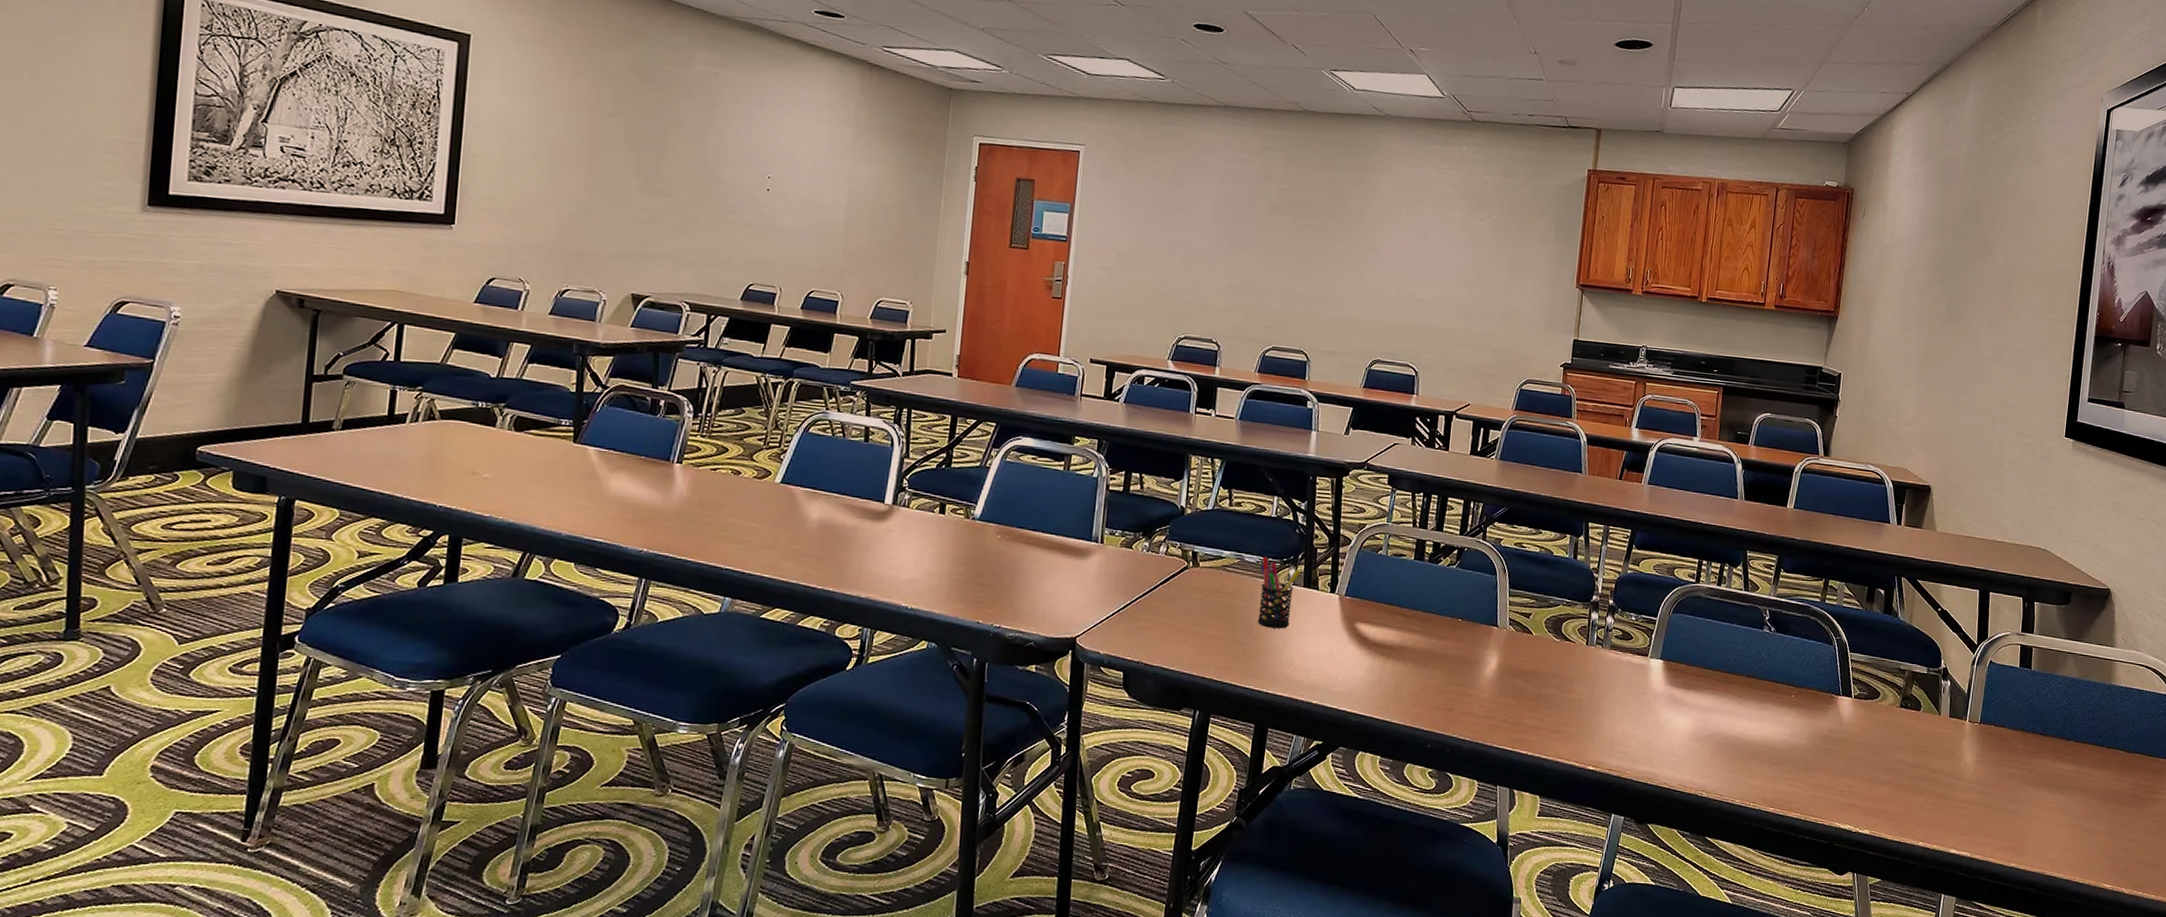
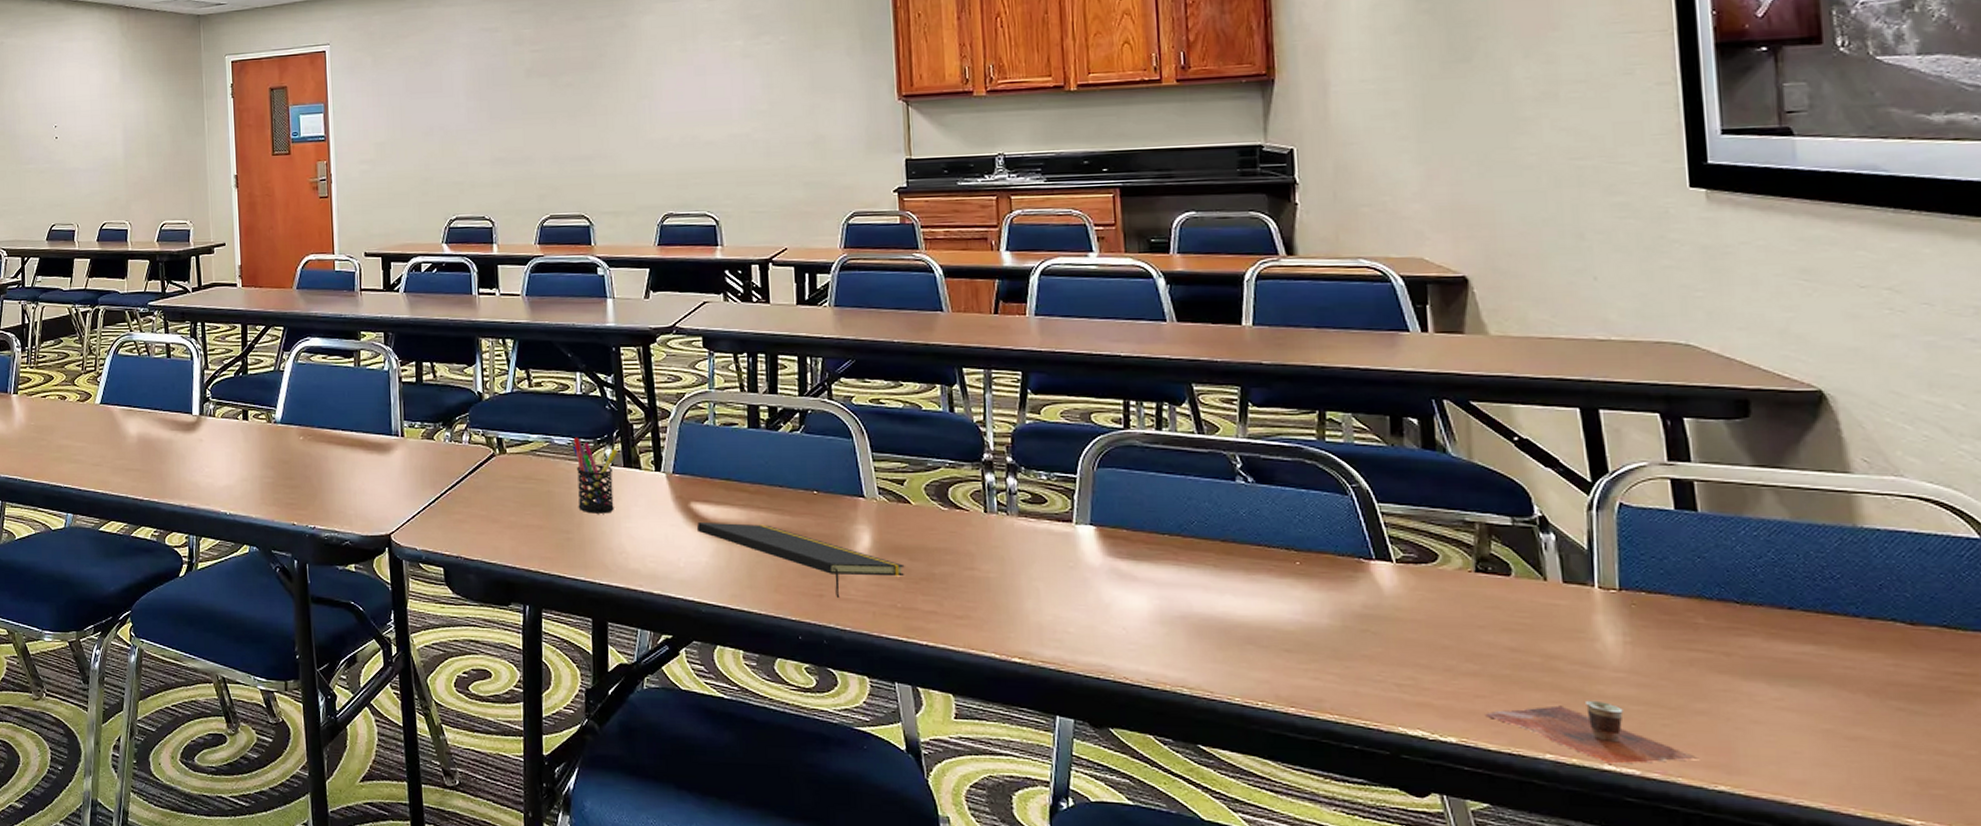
notepad: none [1357,641,1520,712] -> present [696,523,905,598]
cup: none [1889,803,2004,849] -> present [1485,700,1700,764]

